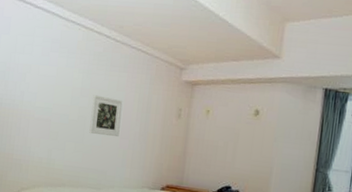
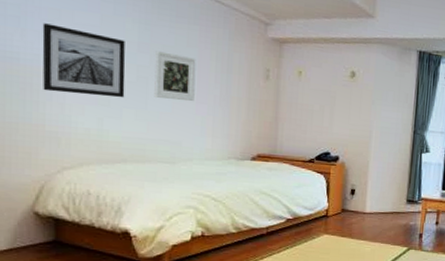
wall art: none [14,76,72,134] -> present [42,23,126,98]

